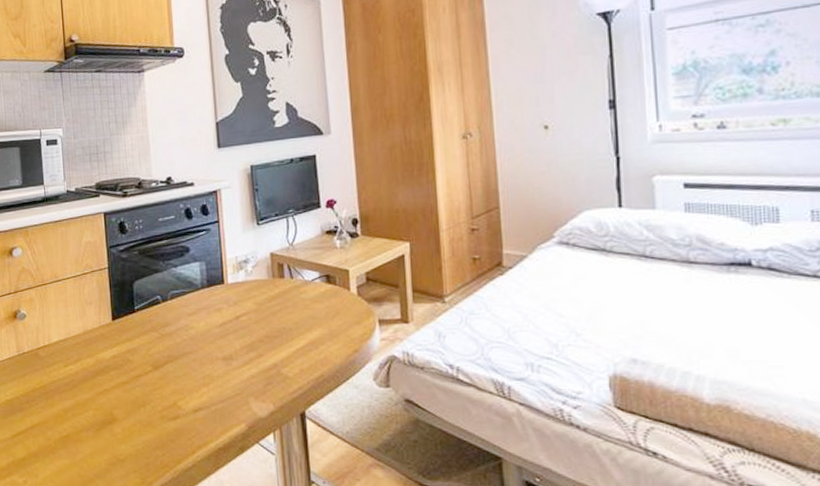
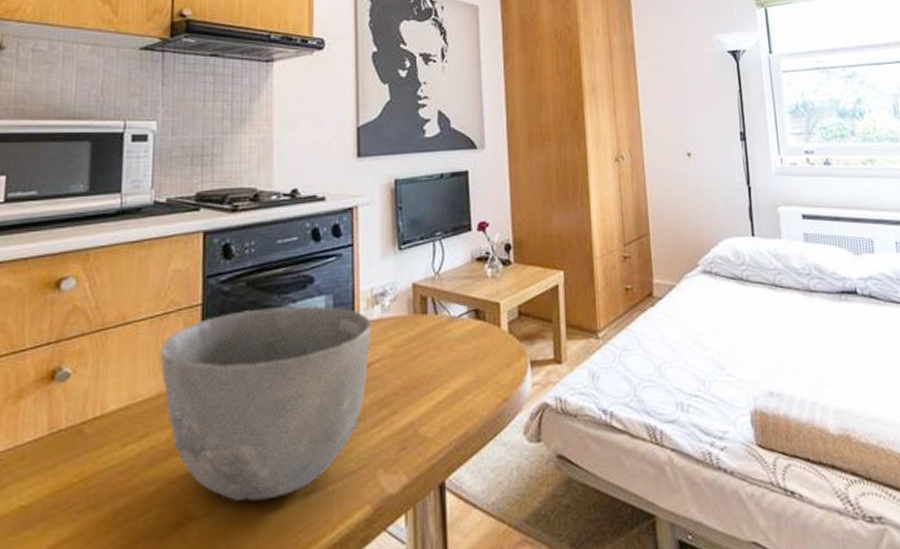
bowl: none [82,270,239,412] -> present [159,306,372,501]

